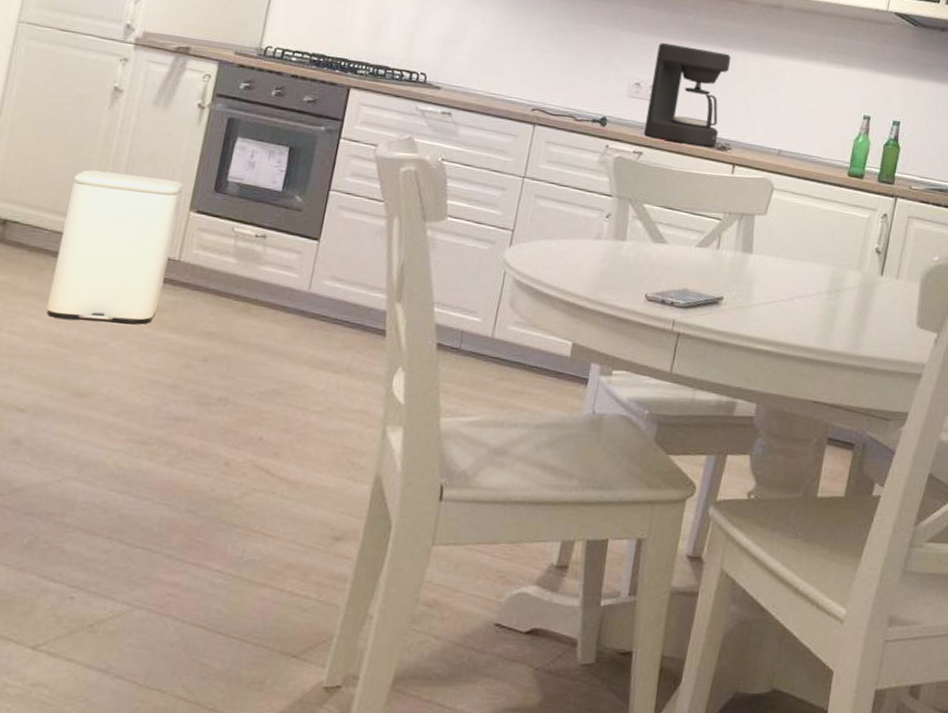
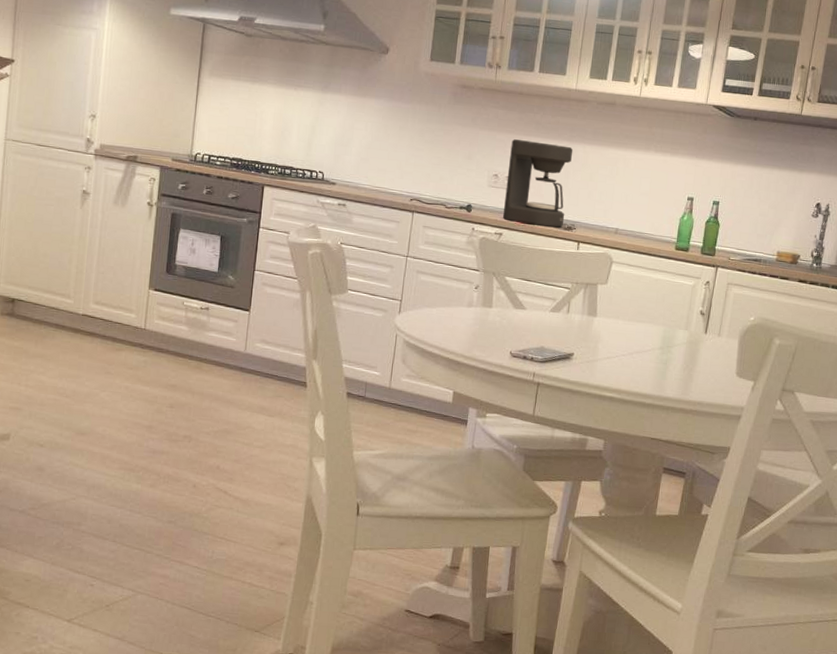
pedal bin: present [46,169,183,325] -> none [51,258,142,379]

